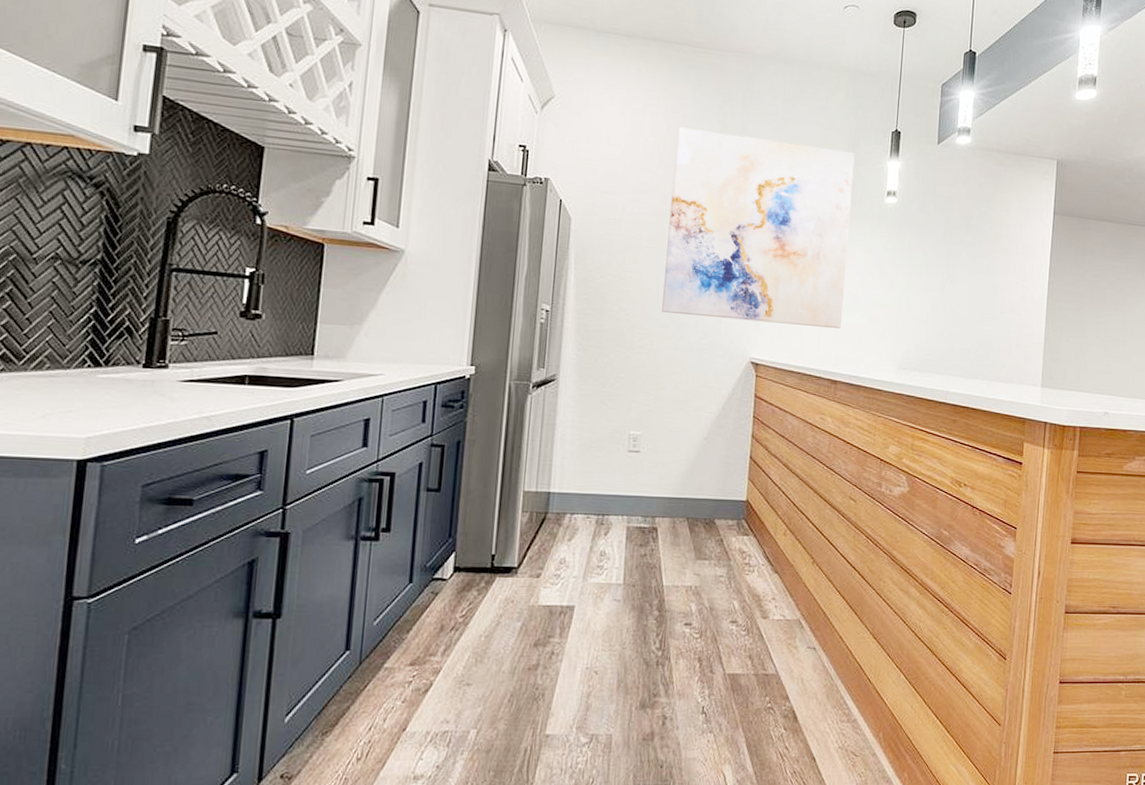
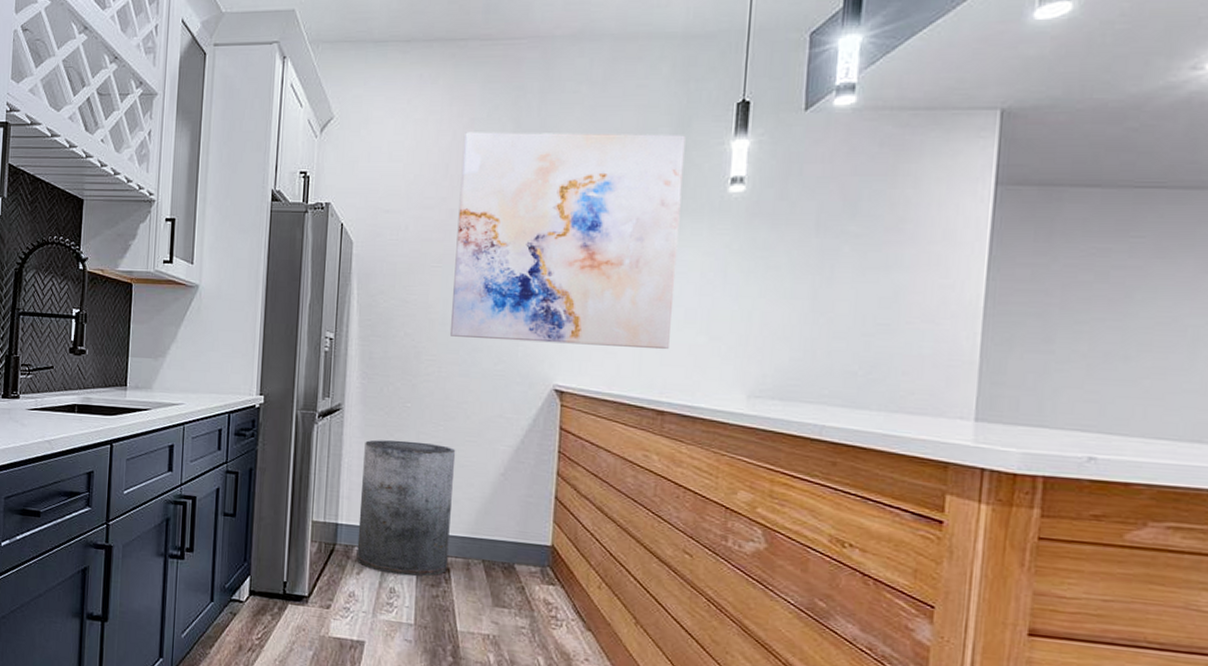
trash can: none [568,409,665,538] -> present [356,439,456,577]

